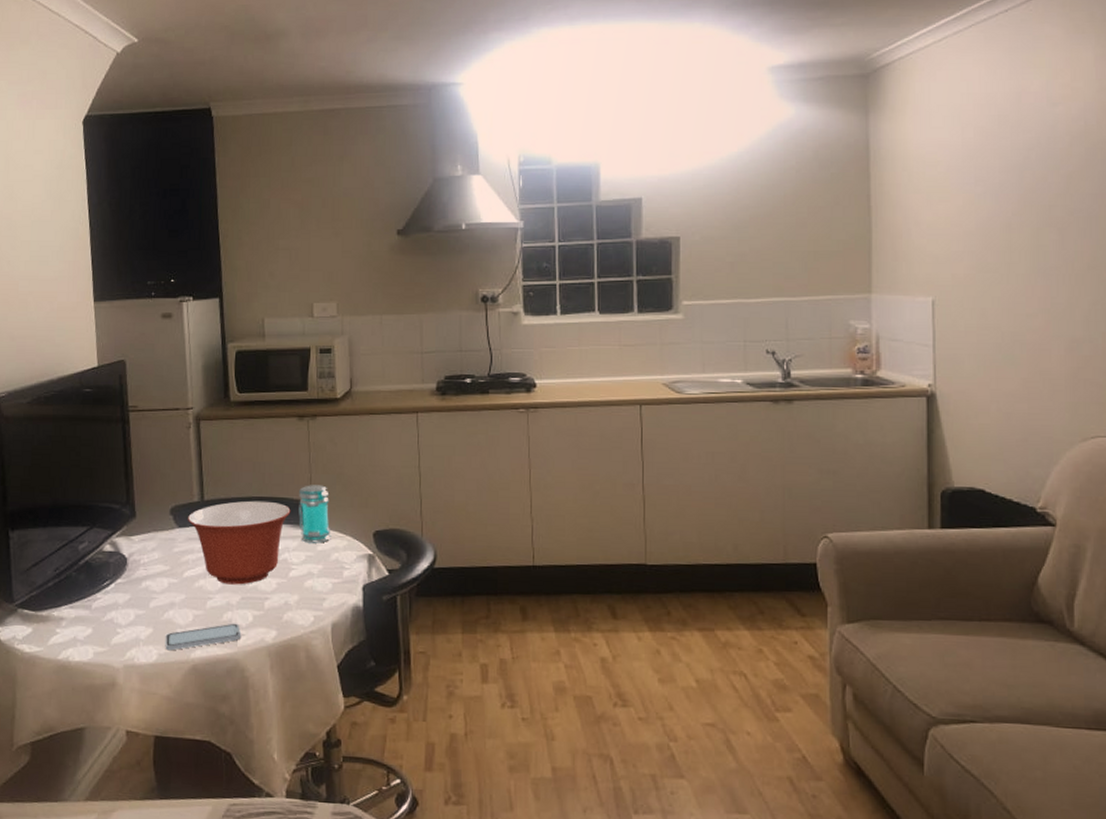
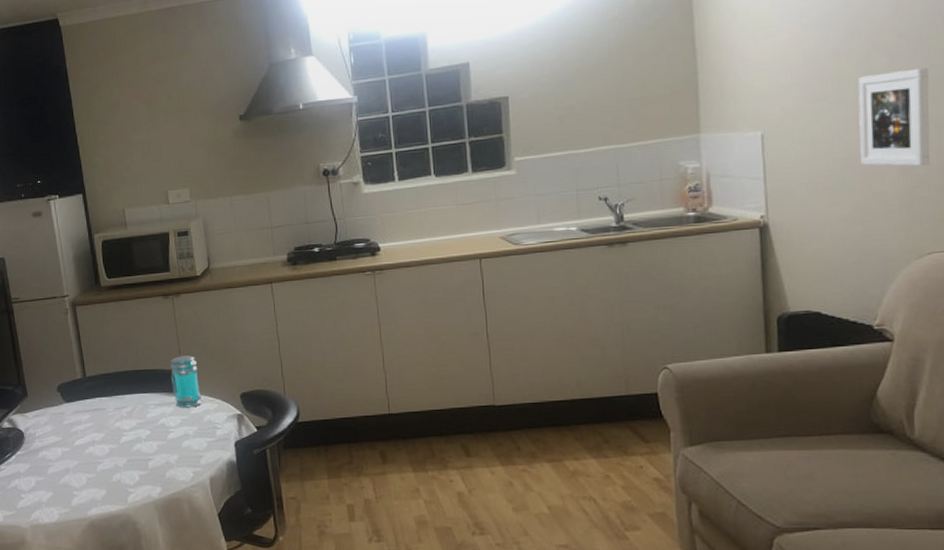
smartphone: present [165,623,241,651] -> none [64,483,130,511]
mixing bowl: present [188,500,291,585] -> none [74,373,164,450]
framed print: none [1028,248,1097,348] -> present [858,67,930,167]

